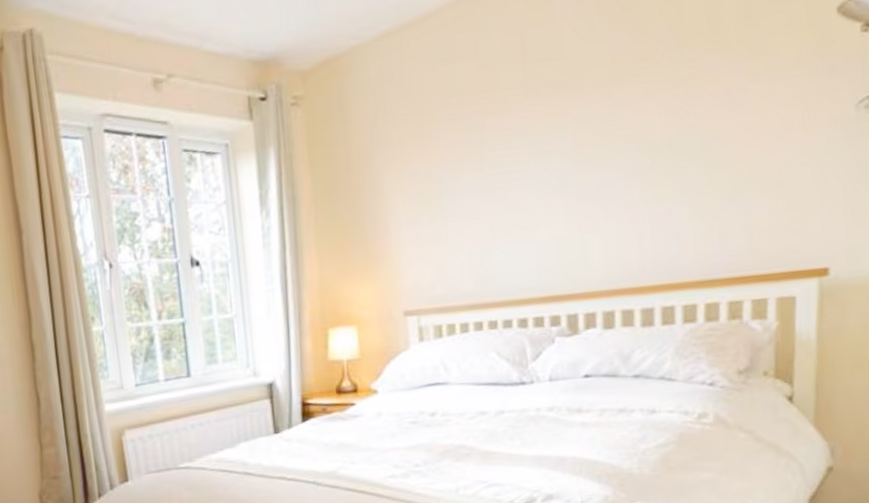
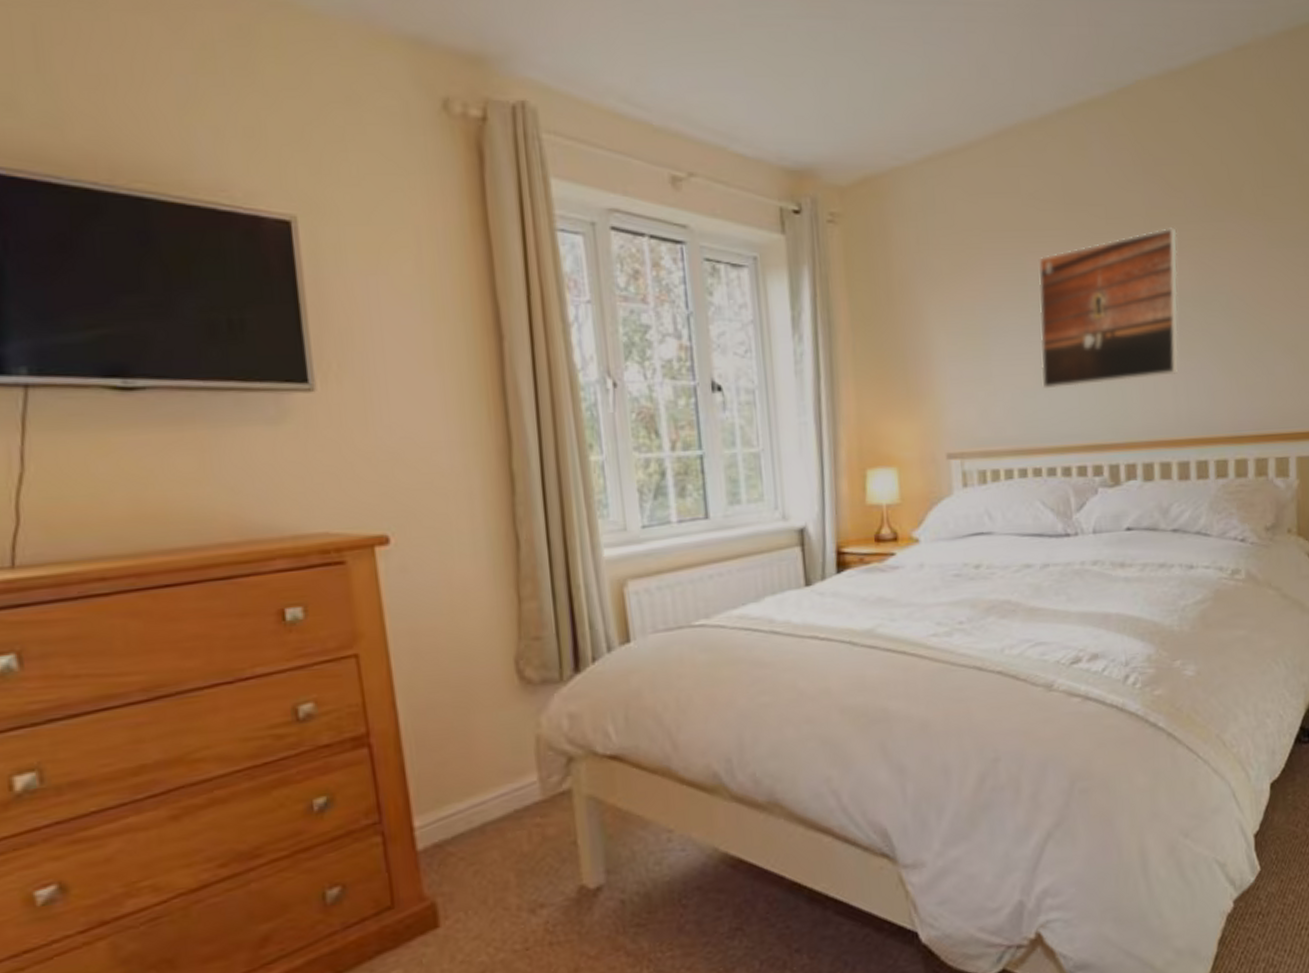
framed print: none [495,72,646,244] -> present [1038,226,1179,389]

